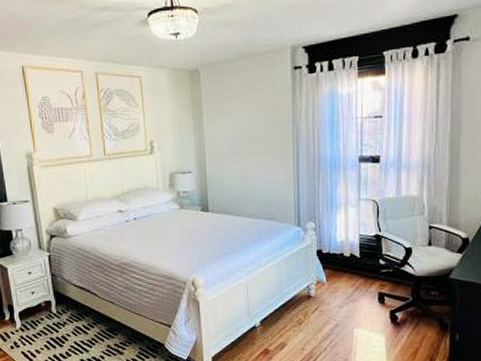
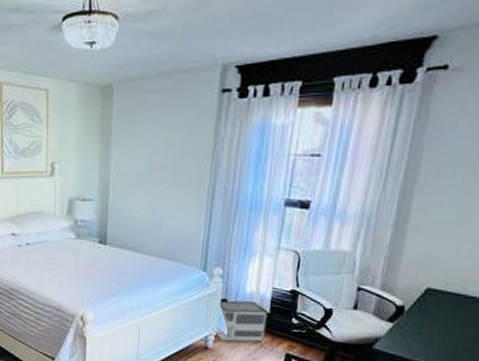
architectural model: none [314,248,359,288] -> present [213,300,268,342]

